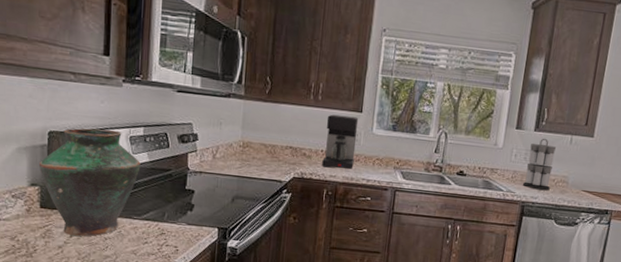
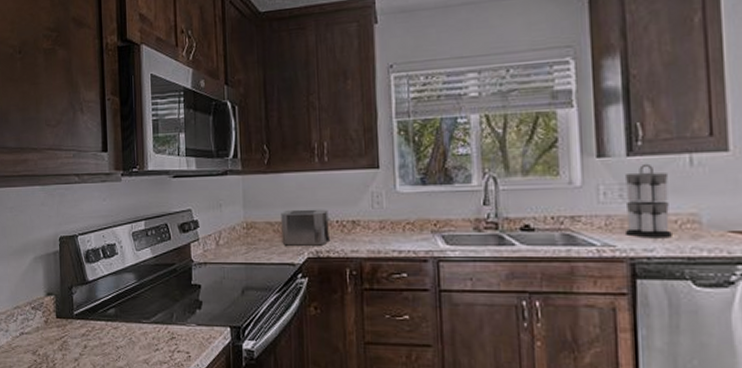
vase: present [38,128,141,237] -> none [52,227,145,346]
toaster: none [273,135,316,170] -> present [281,209,331,247]
coffee maker: present [322,114,359,170] -> none [337,175,379,241]

